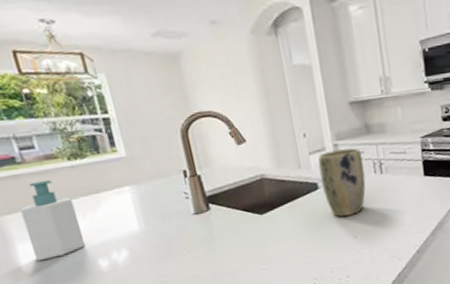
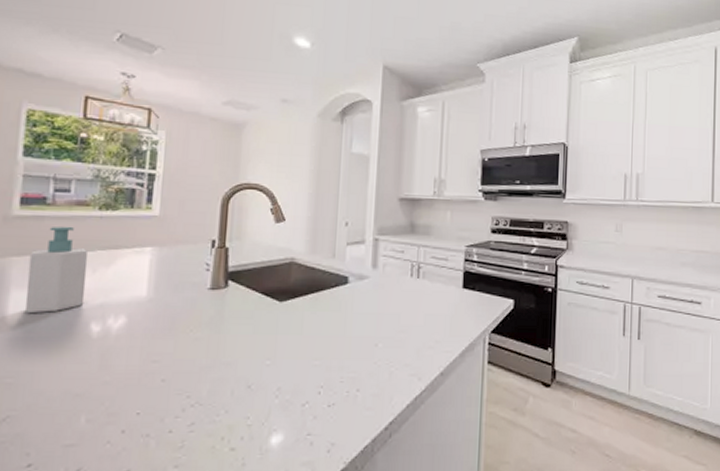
plant pot: present [318,148,366,217] -> none [352,245,401,320]

